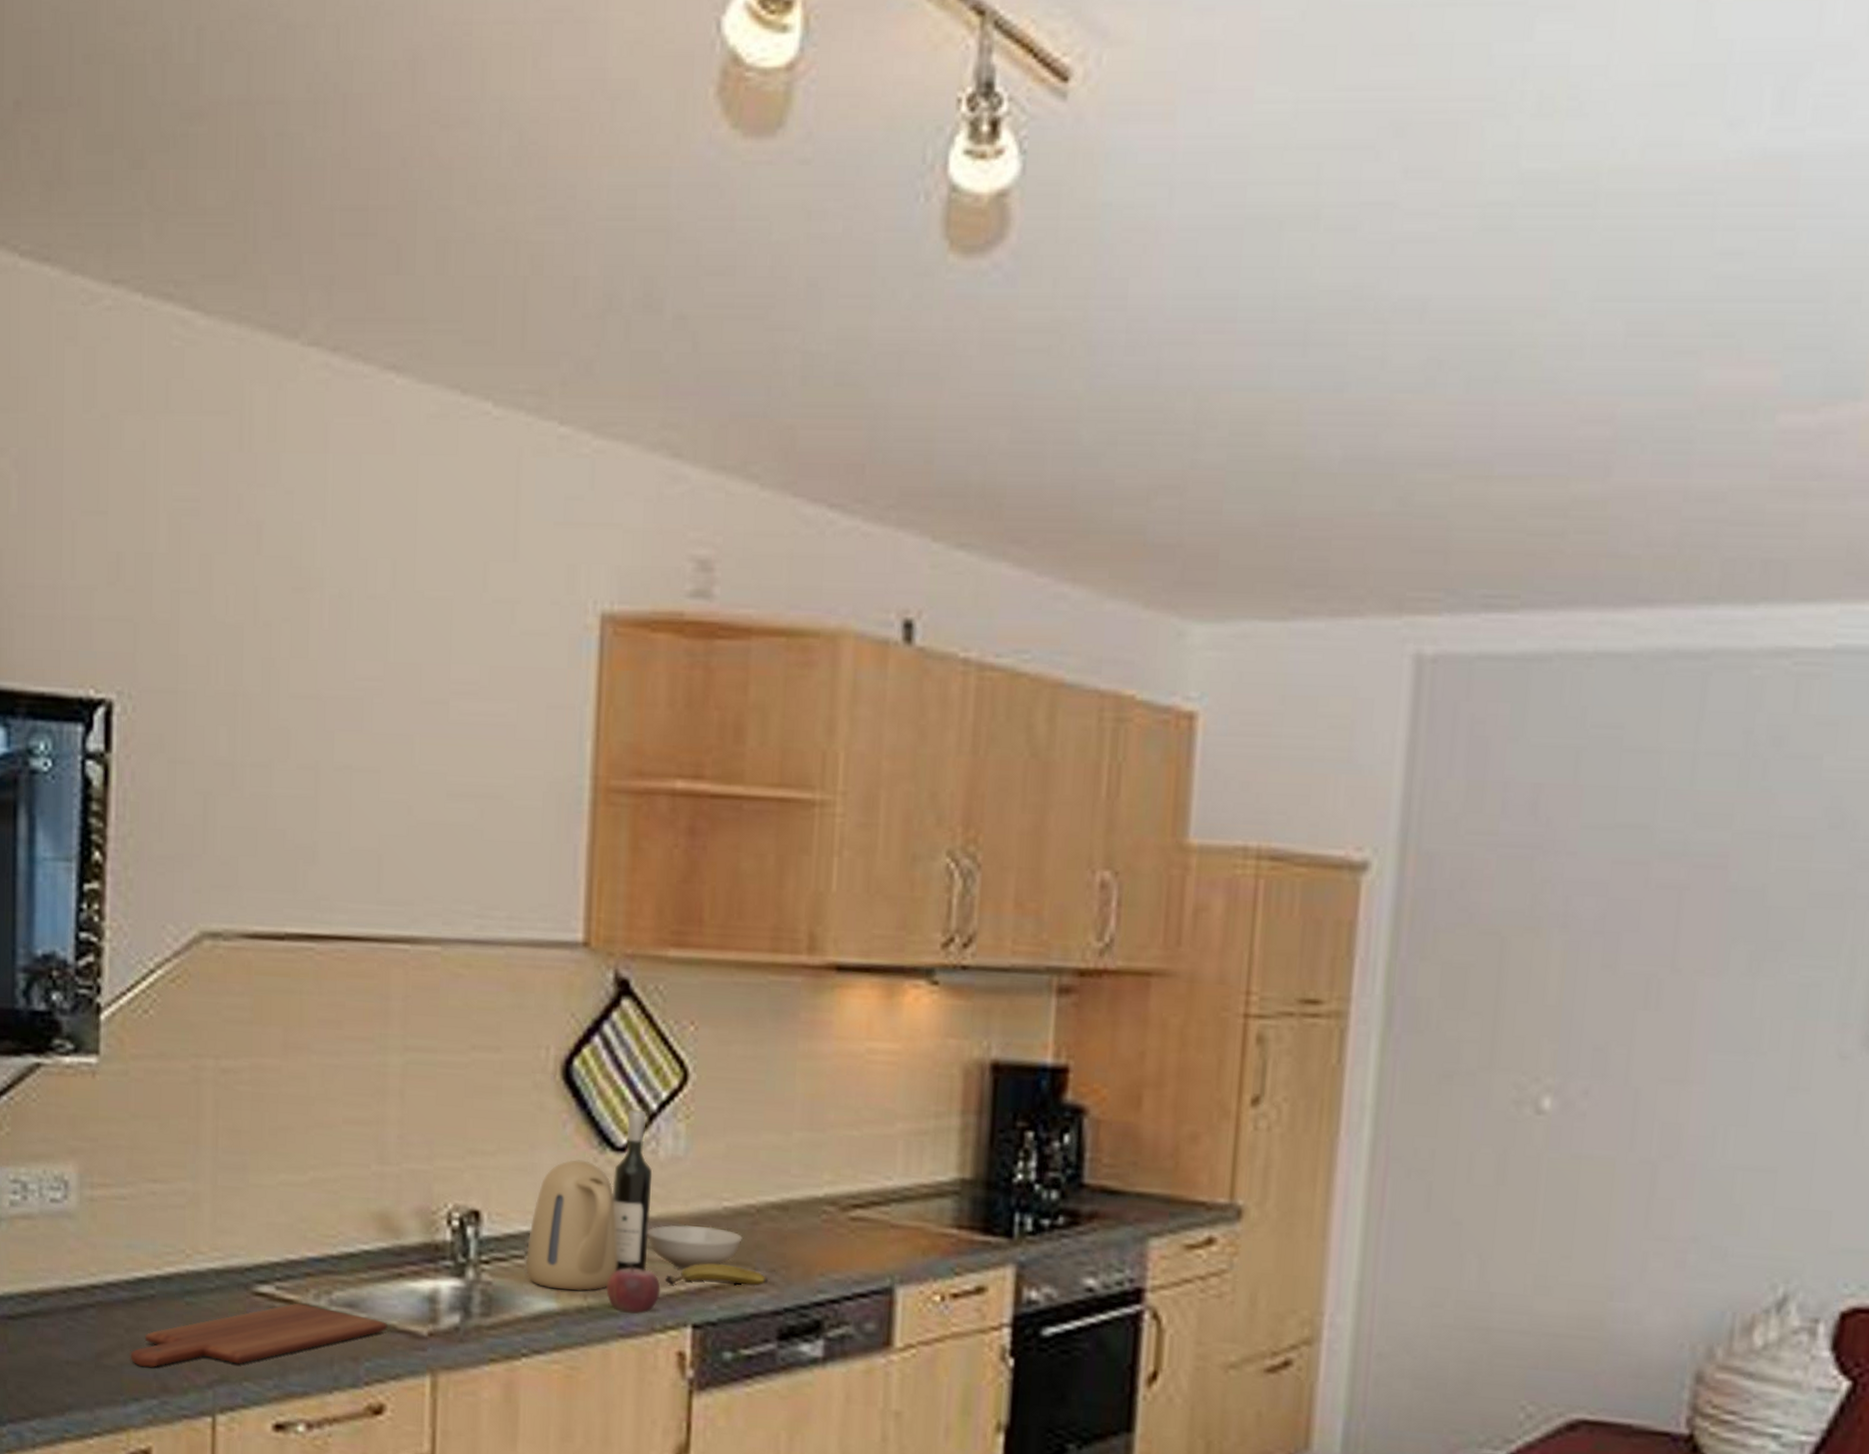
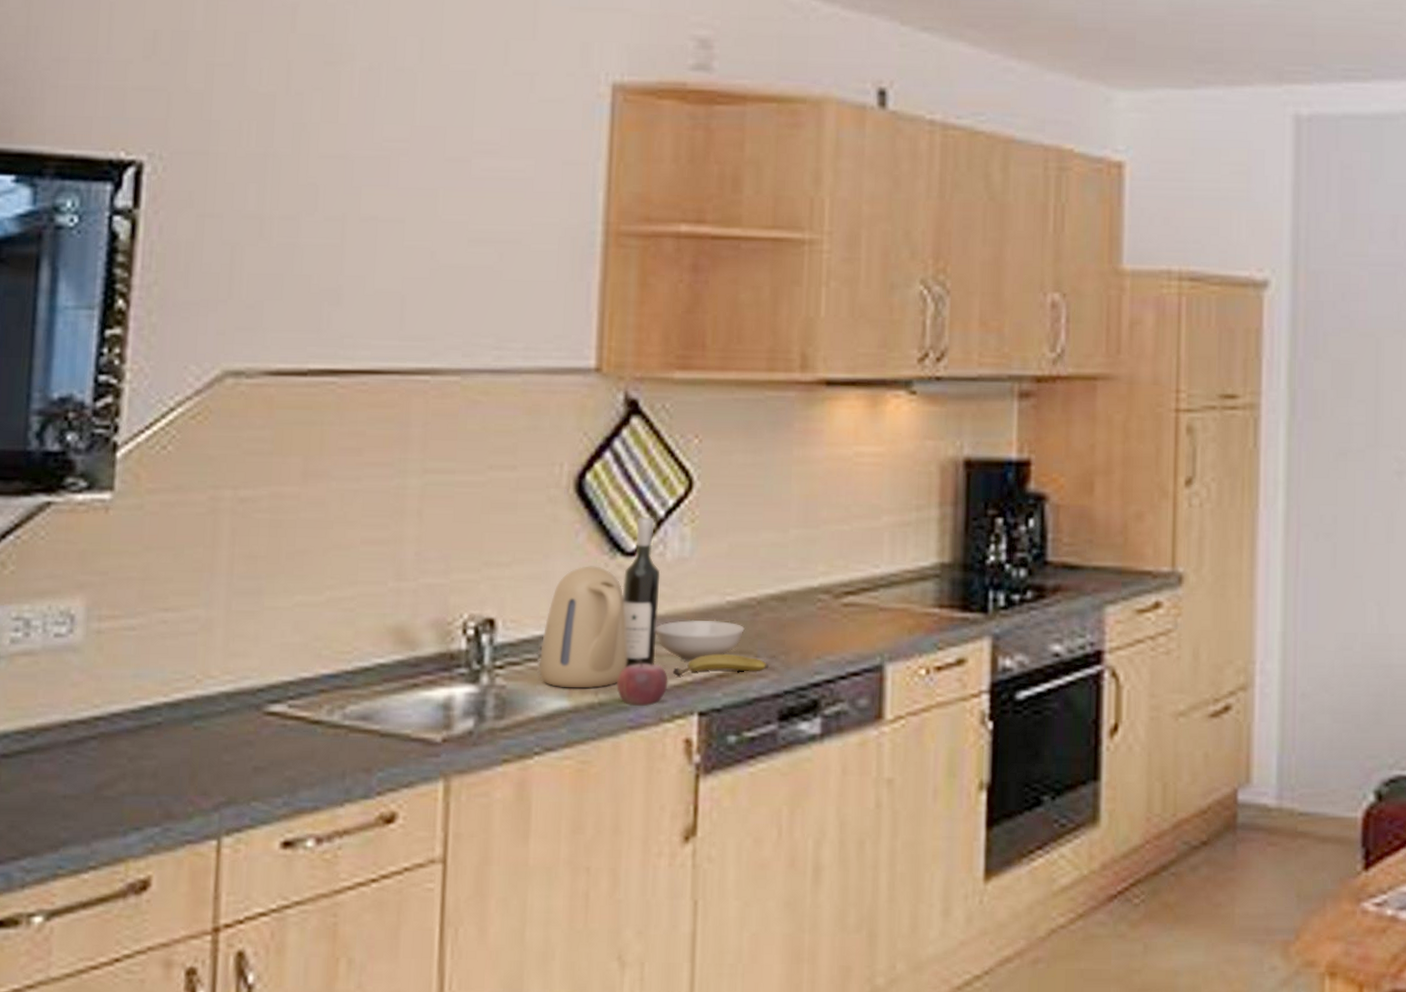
cutting board: present [130,1303,388,1368] -> none [132,719,401,796]

